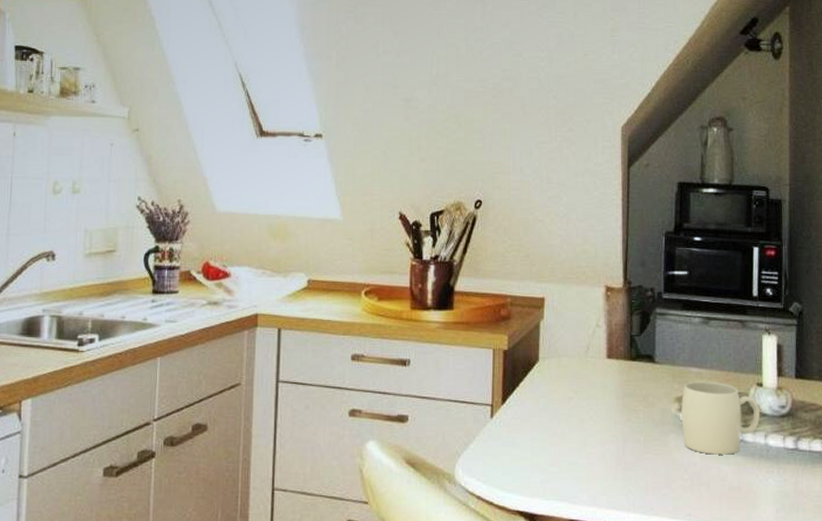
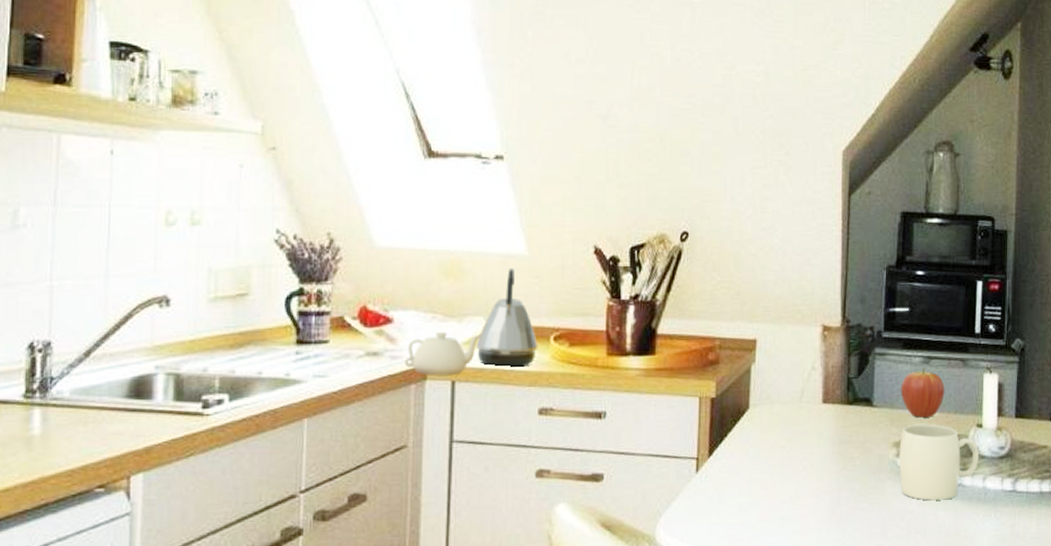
teapot: none [239,285,304,324] -> present [404,331,483,377]
kettle: none [298,231,351,318] -> present [476,268,538,367]
fruit: none [681,327,725,375] -> present [901,367,945,418]

